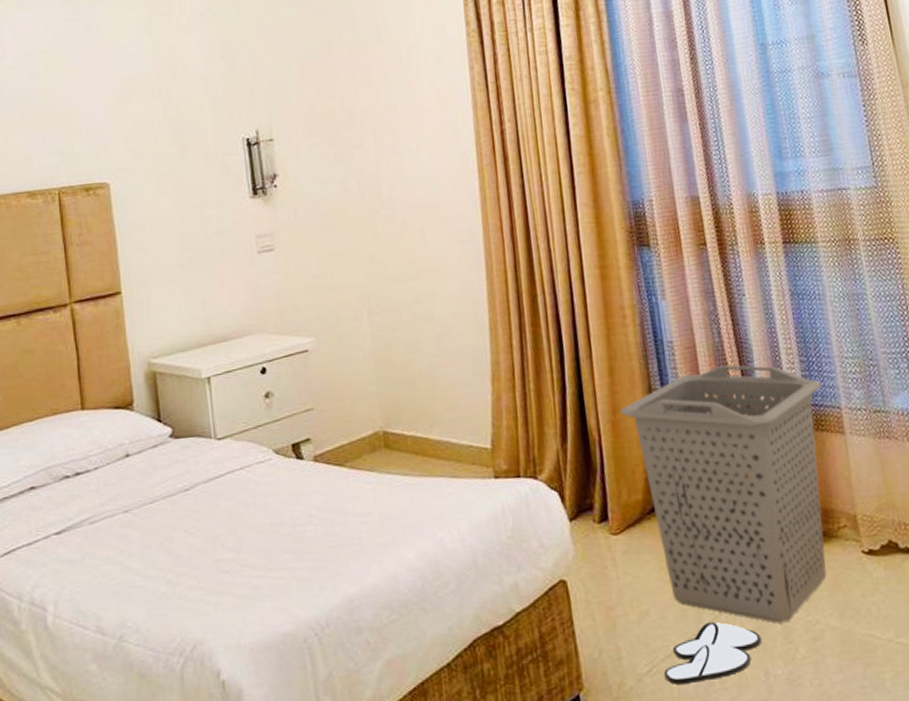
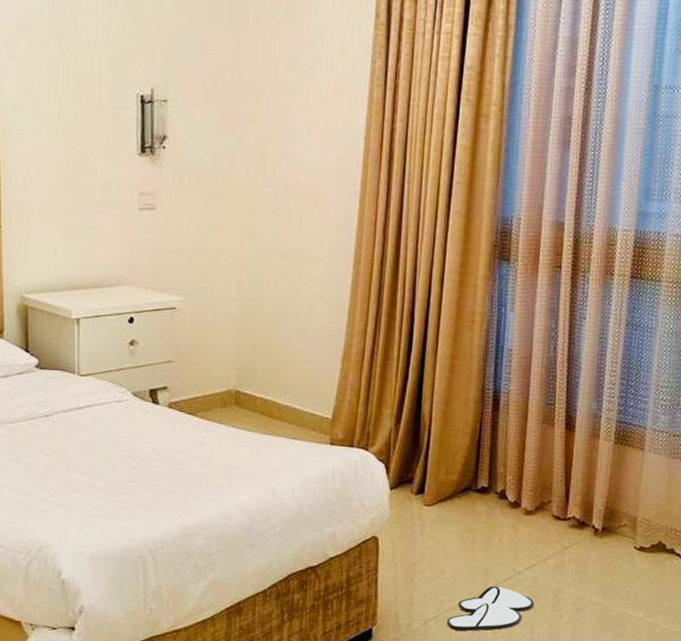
laundry basket: present [620,365,827,622] -> none [453,377,635,594]

